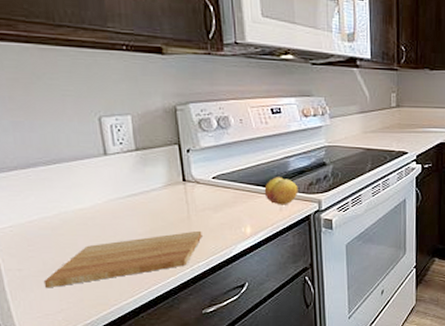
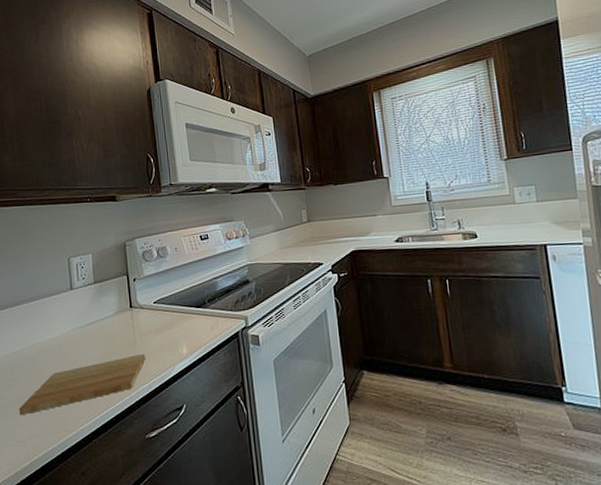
fruit: present [264,177,298,205] -> none [197,297,227,324]

